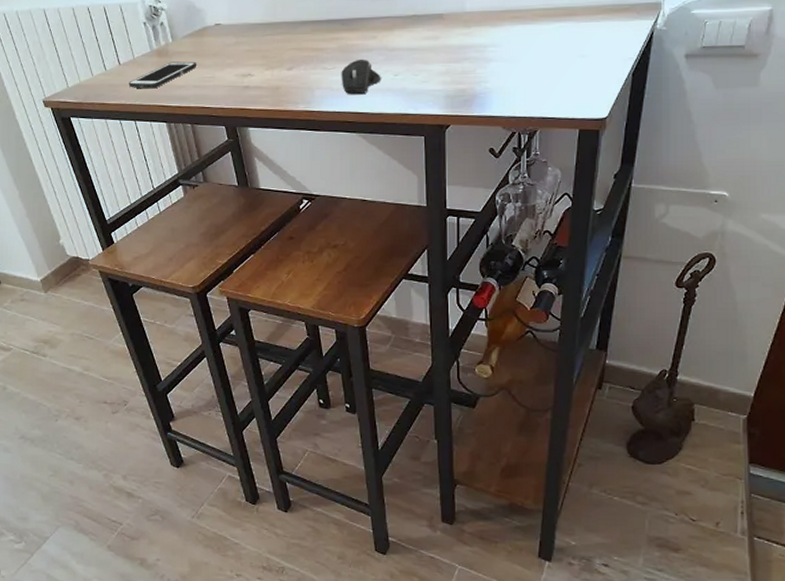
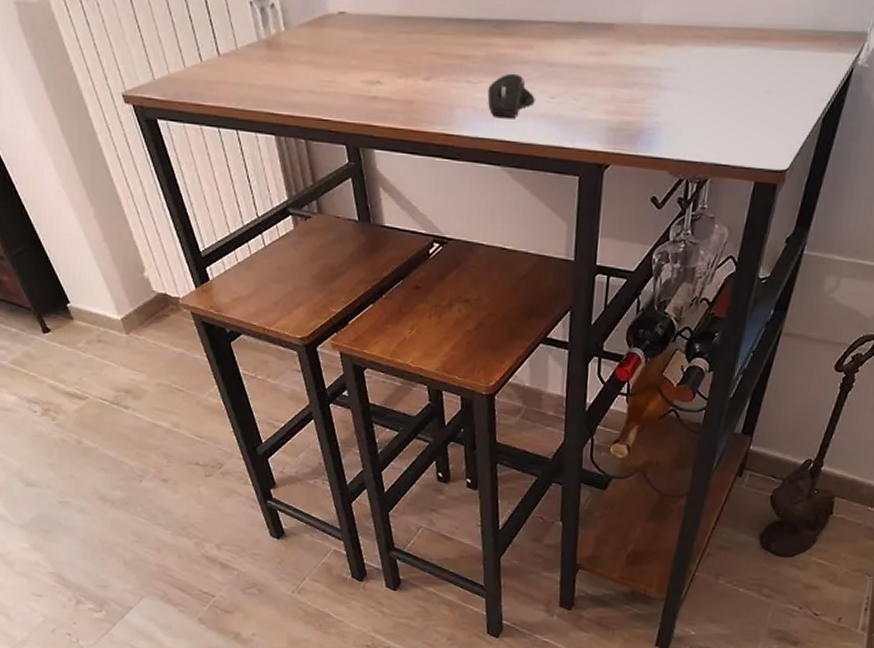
cell phone: present [128,61,197,89] -> none [229,57,315,91]

